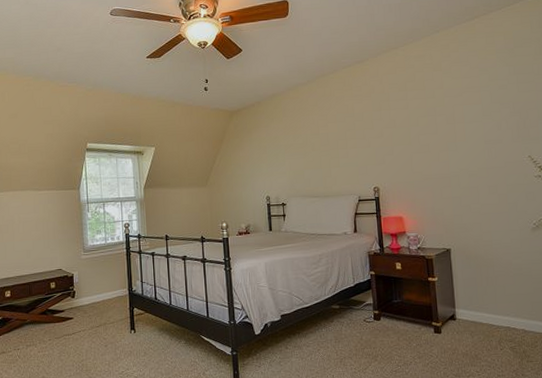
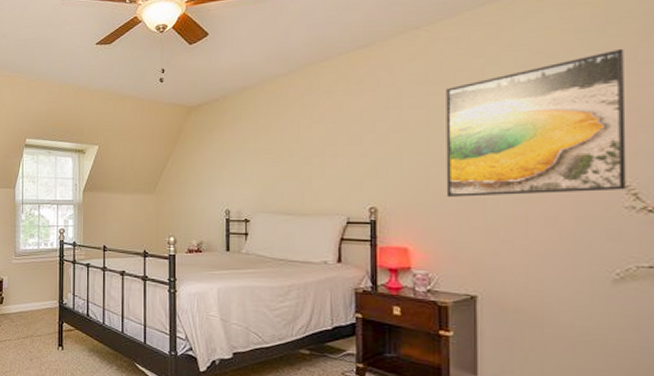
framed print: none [419,64,535,176] -> present [446,48,626,197]

